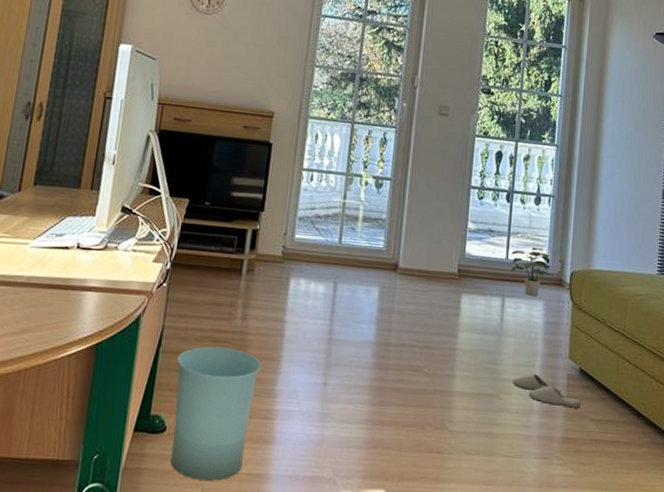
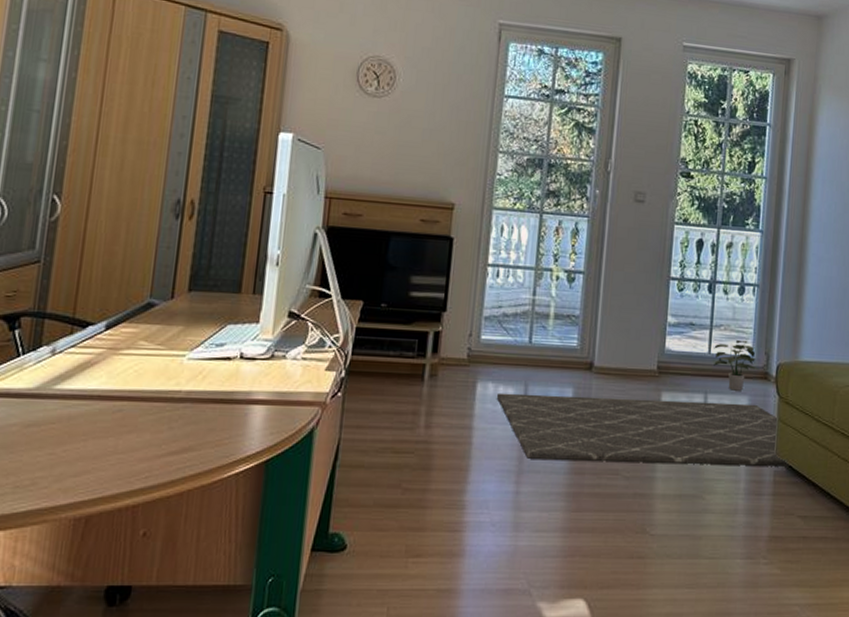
waste bin: present [170,347,261,481] -> none [352,459,448,599]
rug: none [307,289,584,371] -> present [496,392,791,467]
slippers: present [512,374,581,408] -> none [716,472,788,506]

